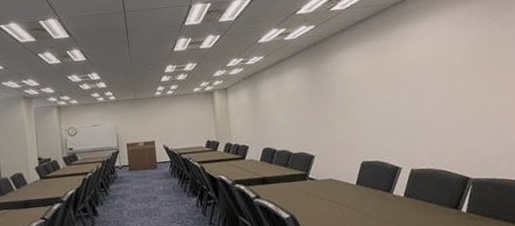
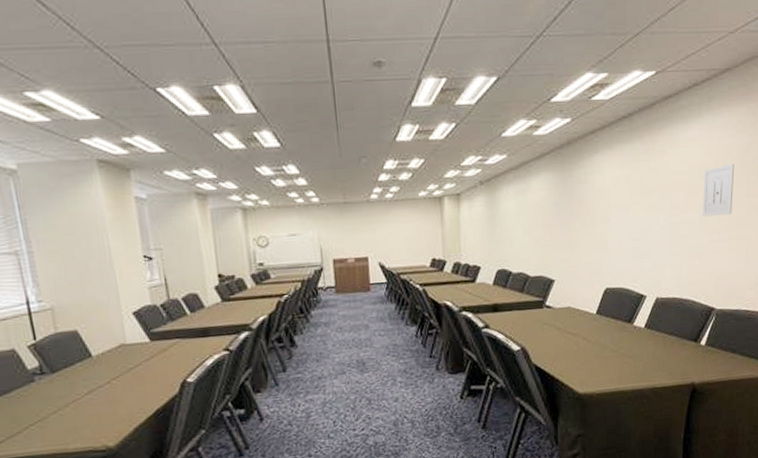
wall art: none [438,52,472,98] -> present [702,163,735,217]

